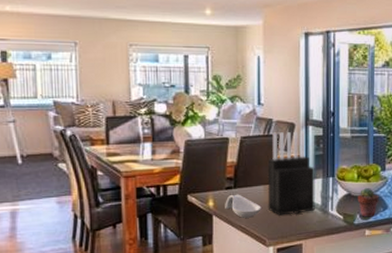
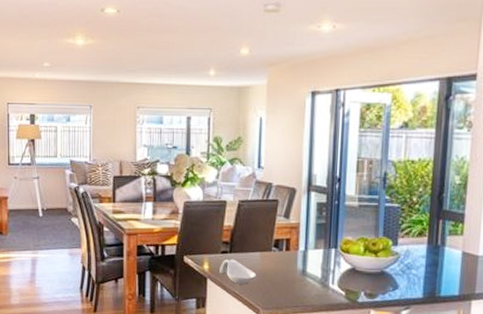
knife block: present [267,131,315,216] -> none [263,197,316,285]
potted succulent: present [357,187,379,217] -> none [362,262,389,296]

